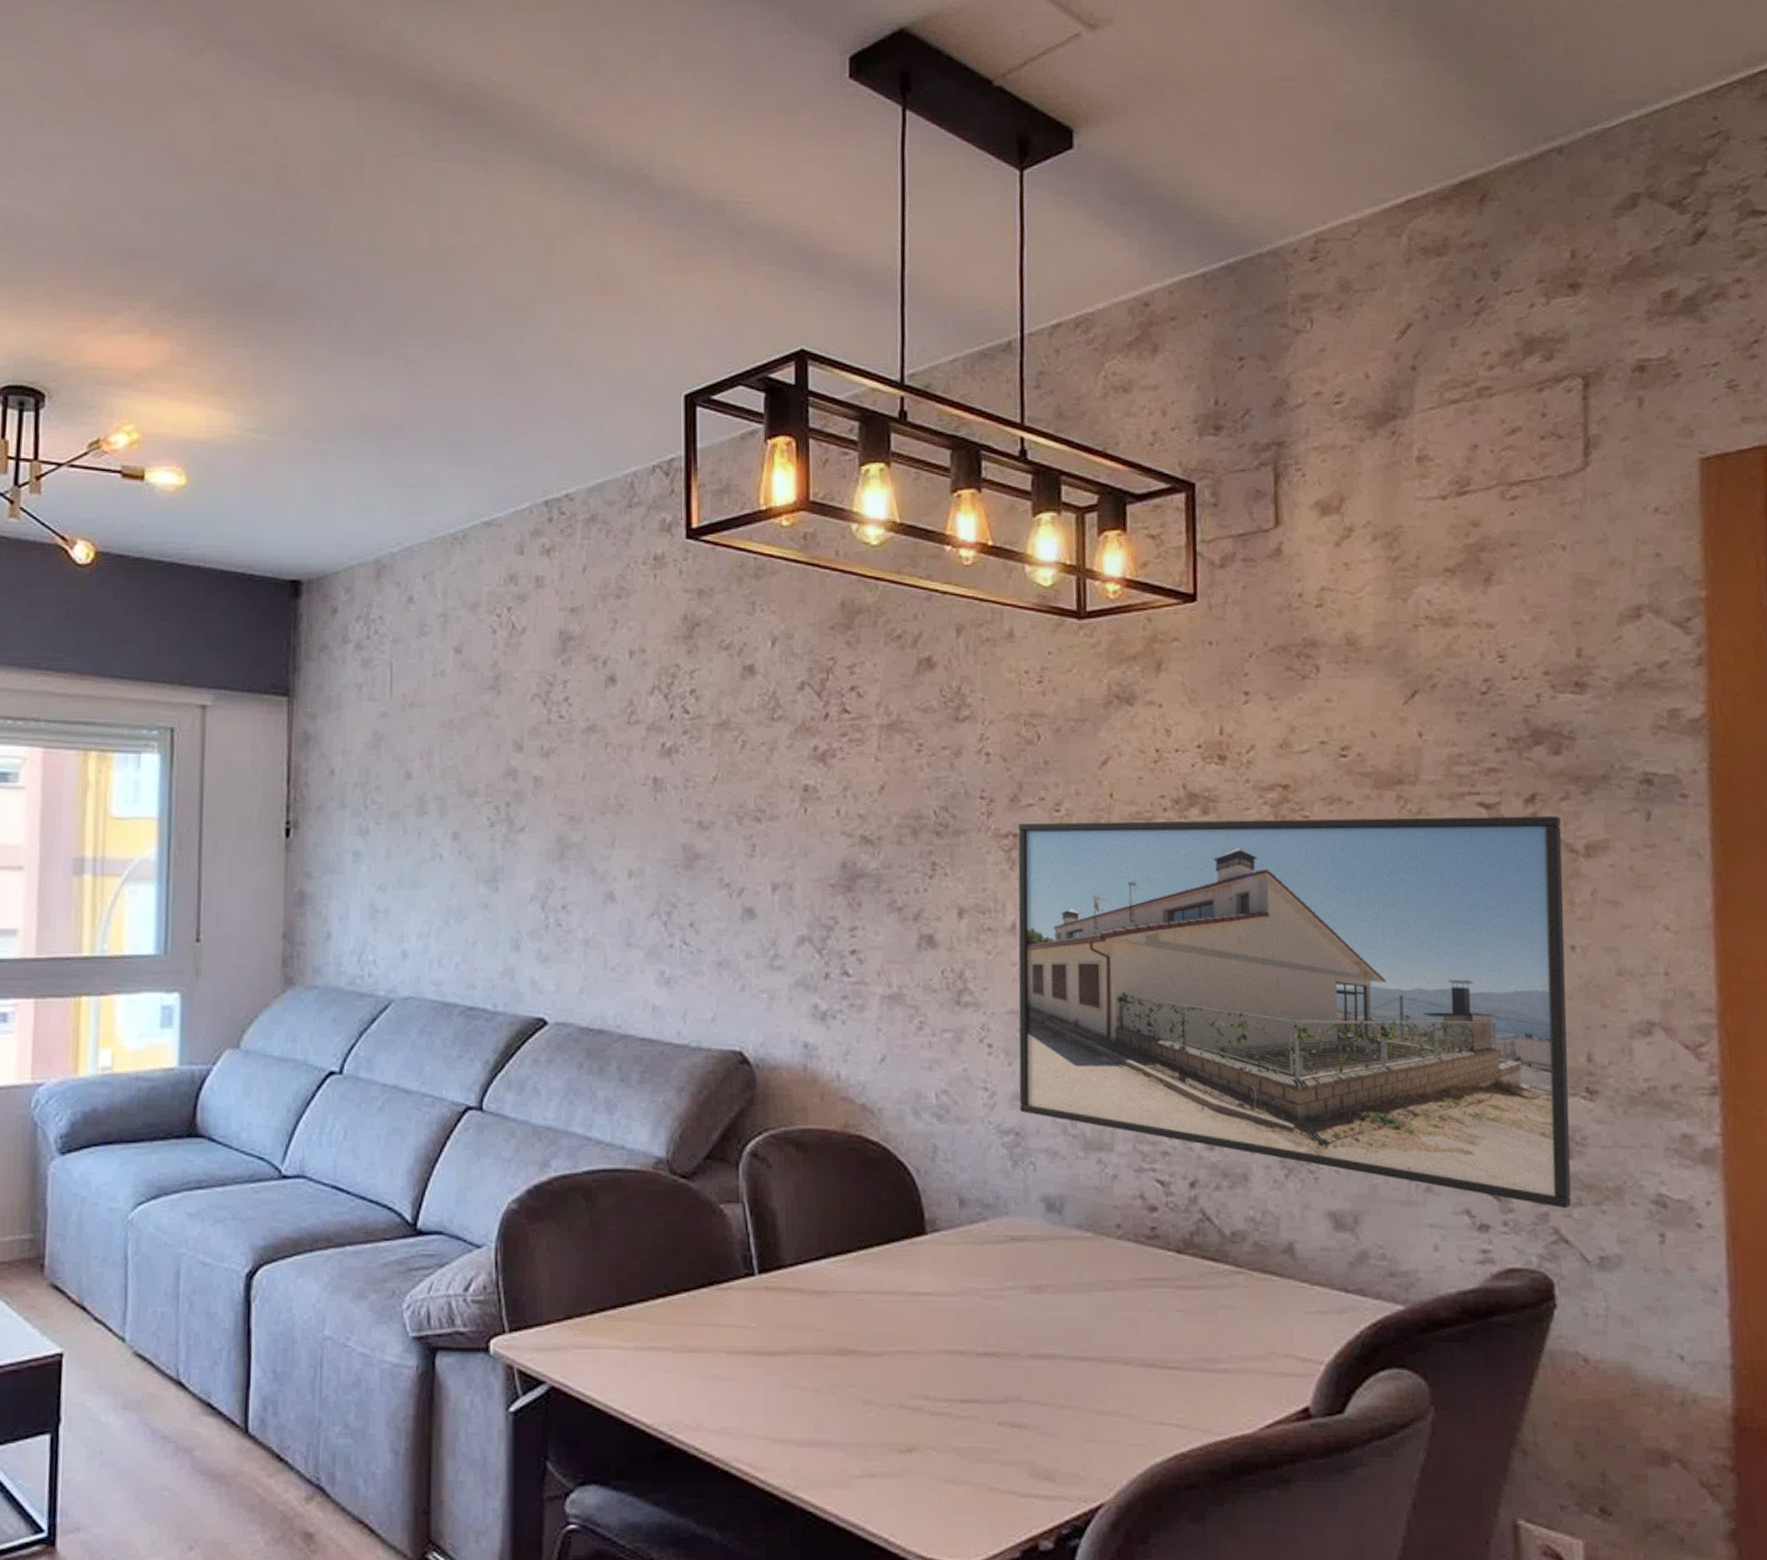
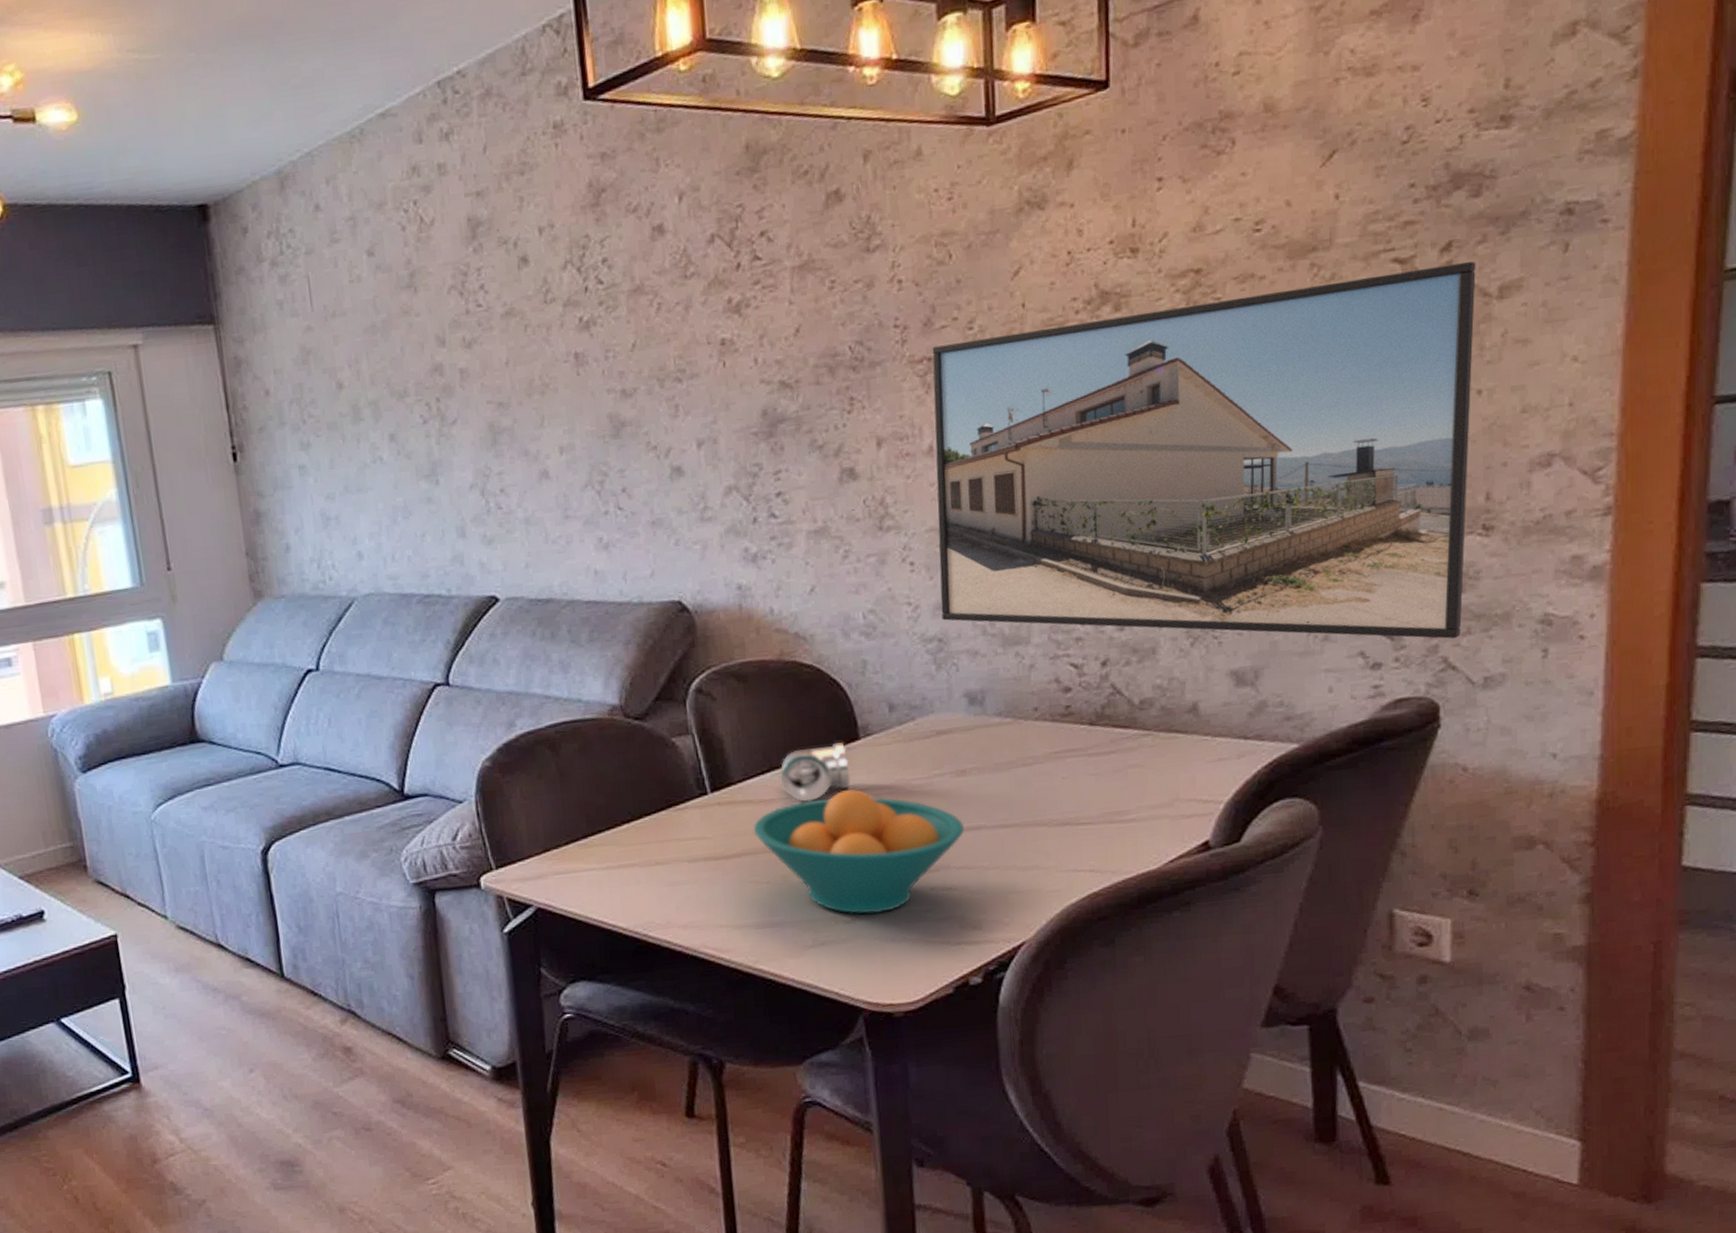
fruit bowl: none [804,1292,1038,1446] -> present [754,789,965,914]
pipe fitting: none [836,1235,914,1299] -> present [780,742,851,802]

